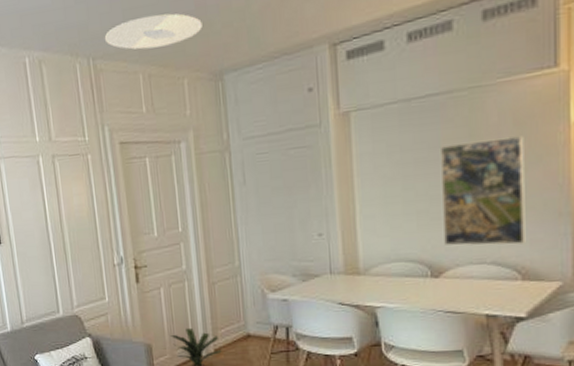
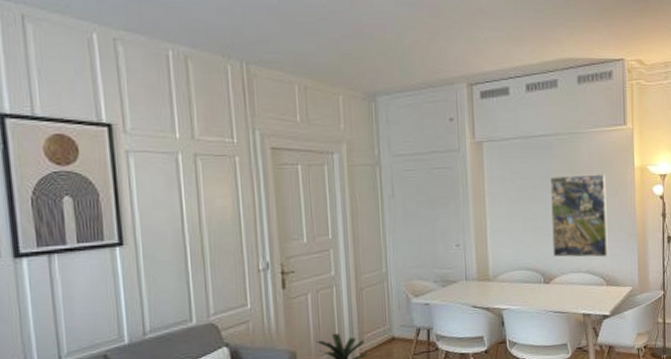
ceiling light: present [104,13,202,50] -> none [259,32,358,62]

